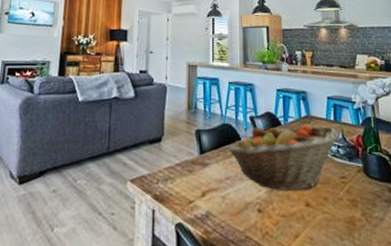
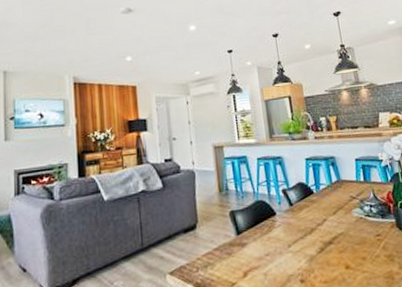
fruit basket: present [228,124,339,191] -> none [264,187,370,258]

